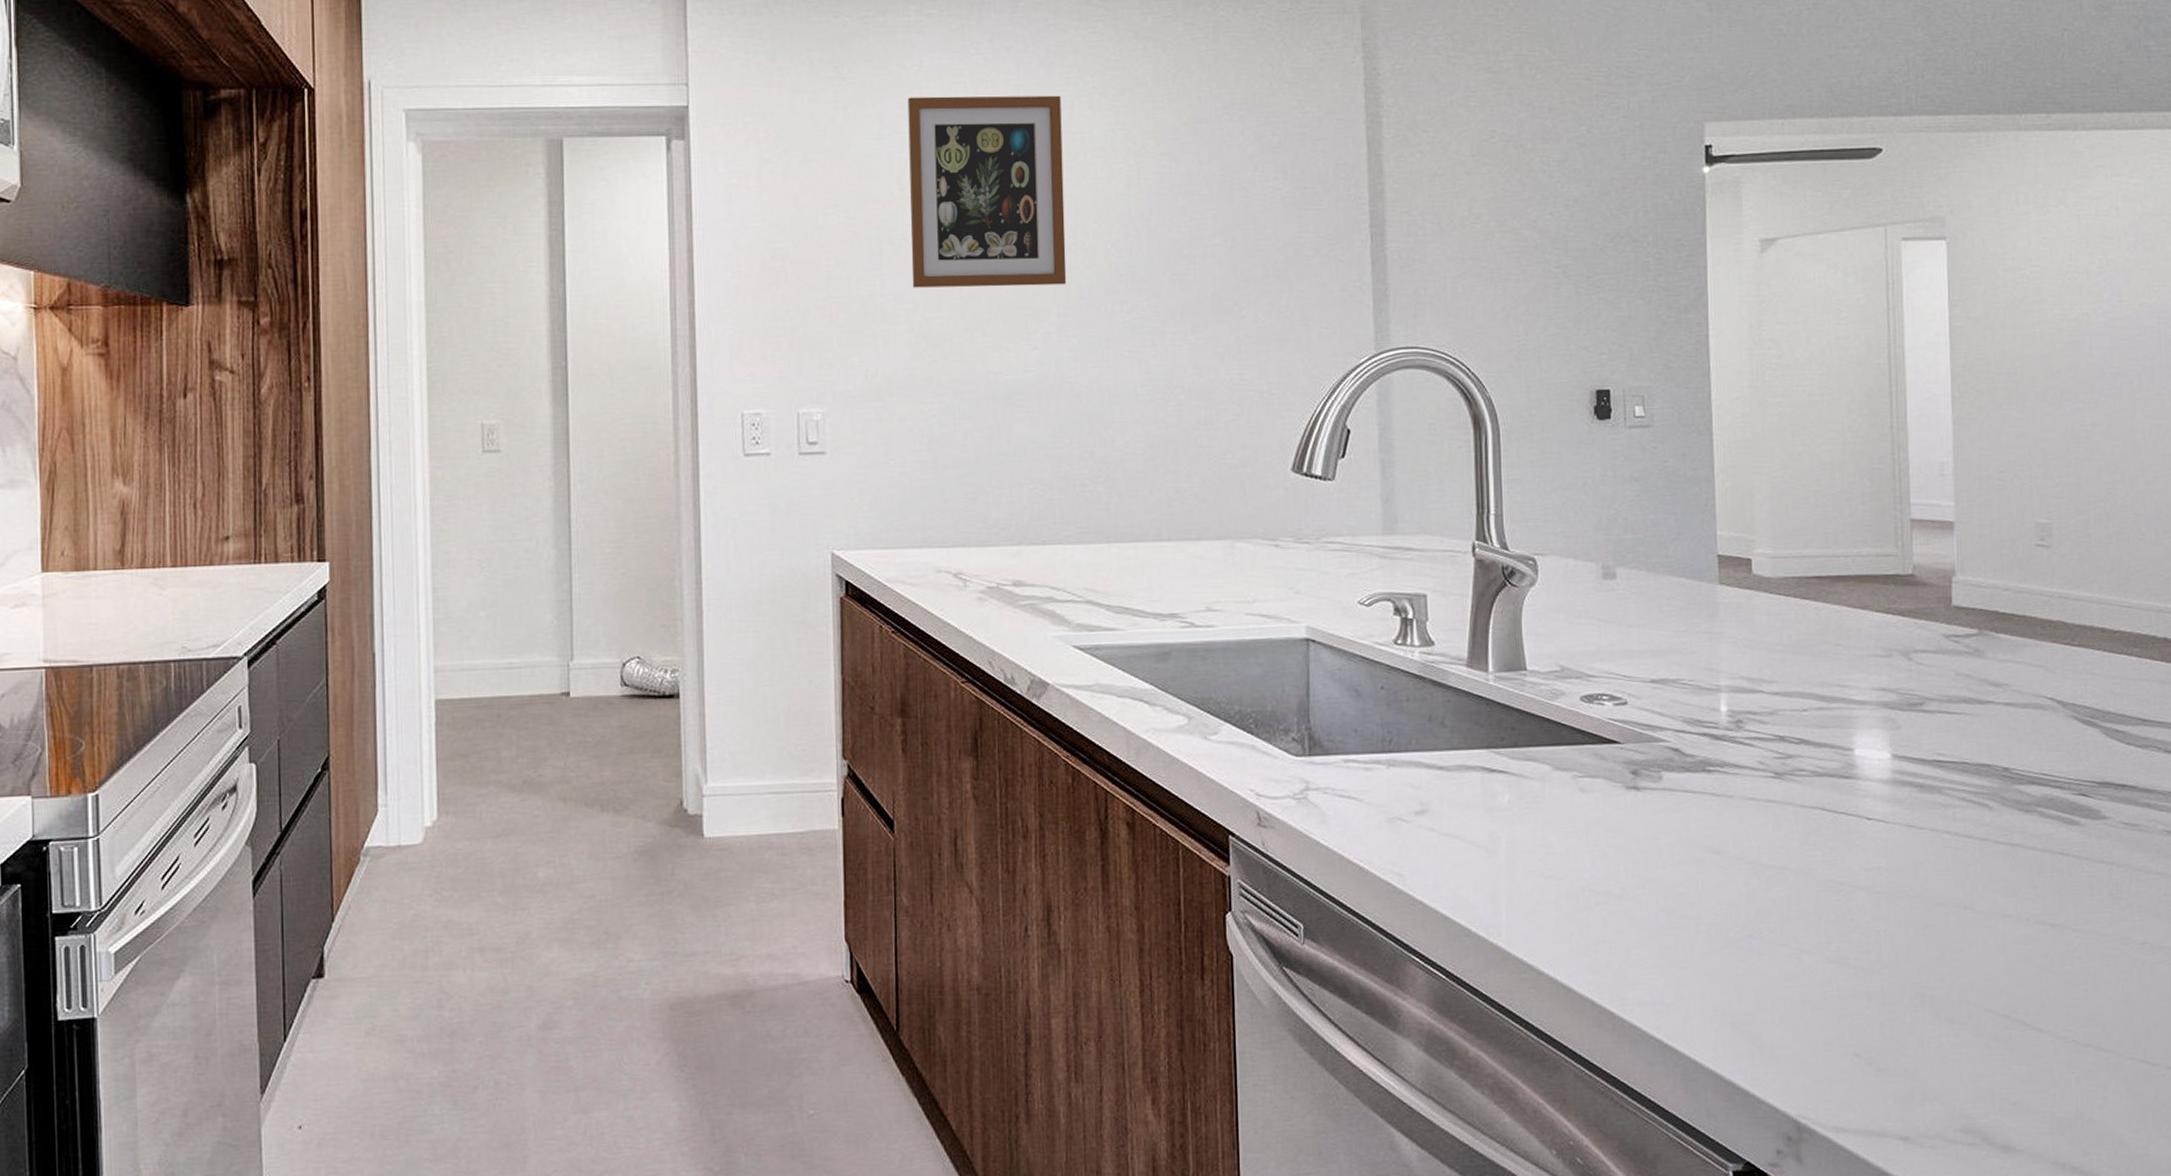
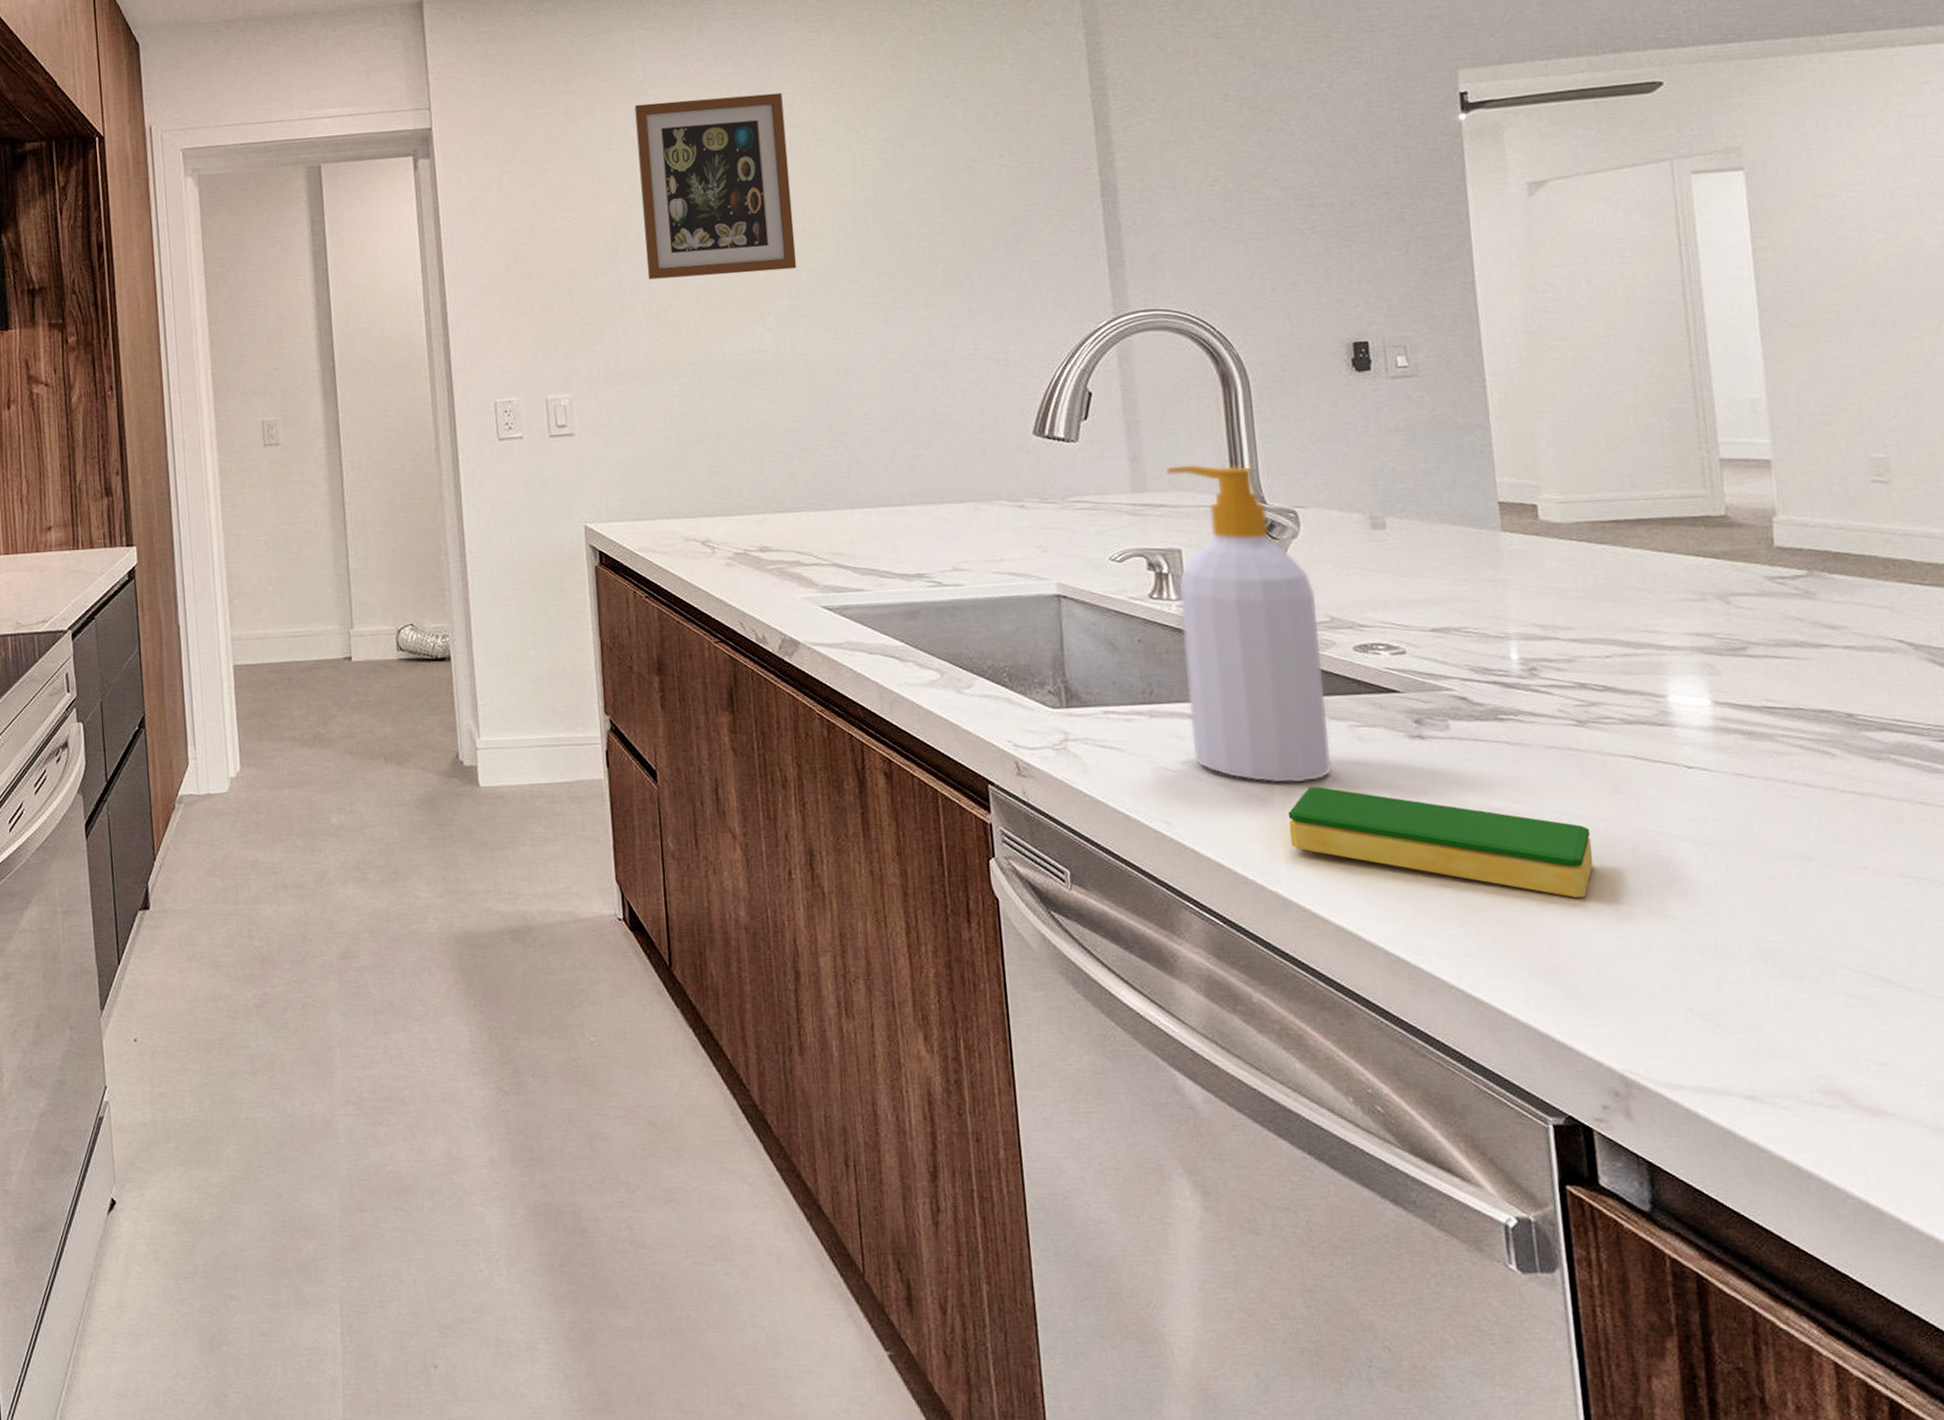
soap bottle: none [1417,508,1555,834] -> present [1166,464,1332,783]
dish sponge: none [1511,837,1781,948] -> present [1288,786,1593,899]

